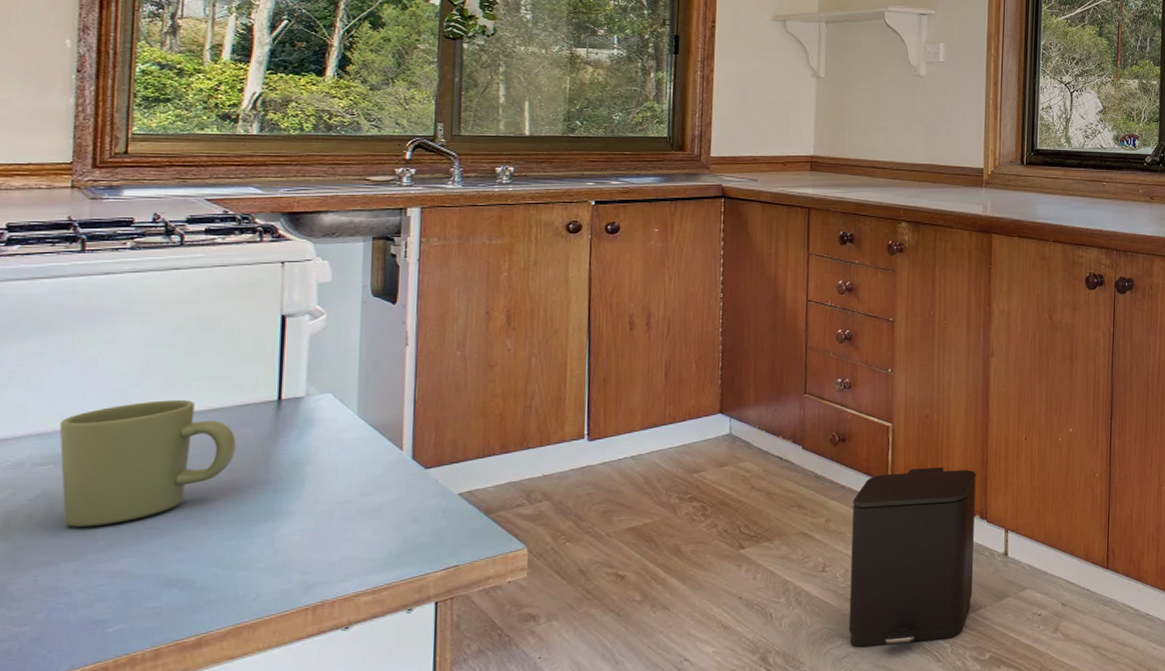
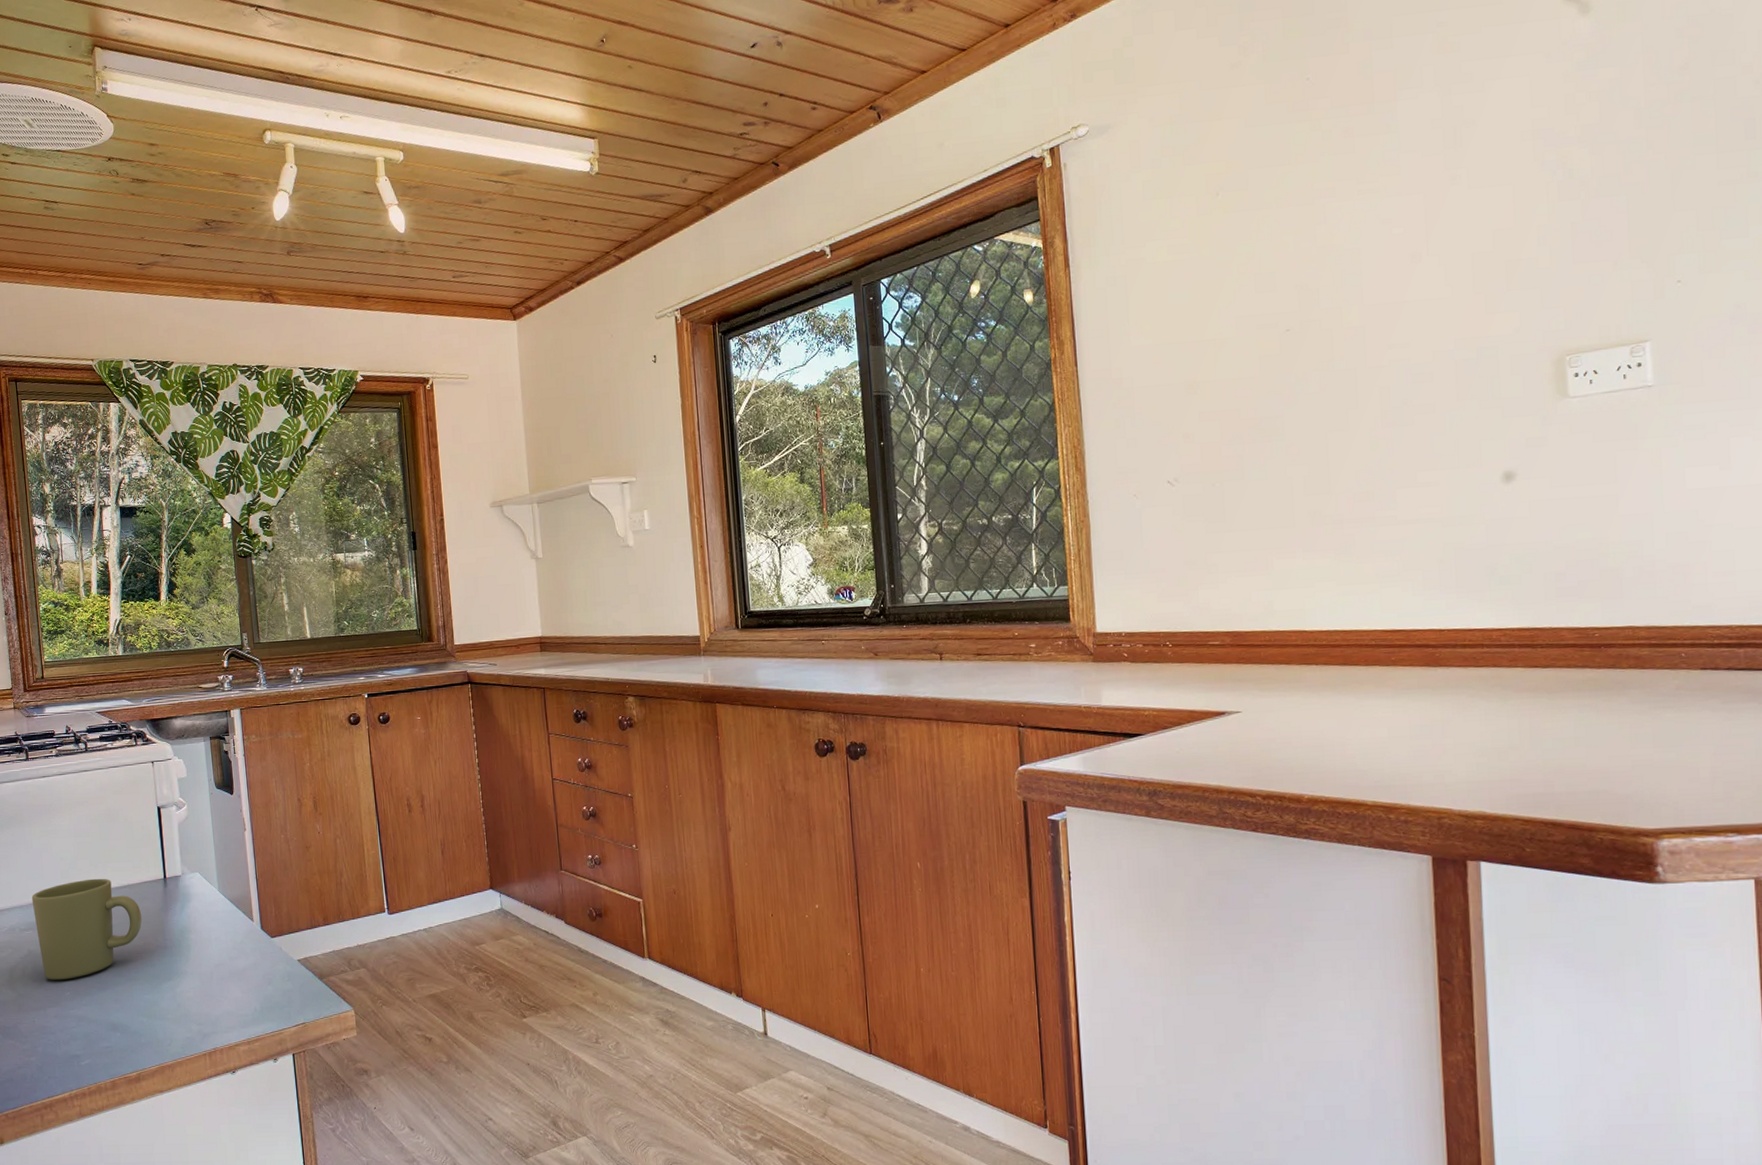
pedal bin: present [848,467,976,647] -> none [615,943,738,1118]

